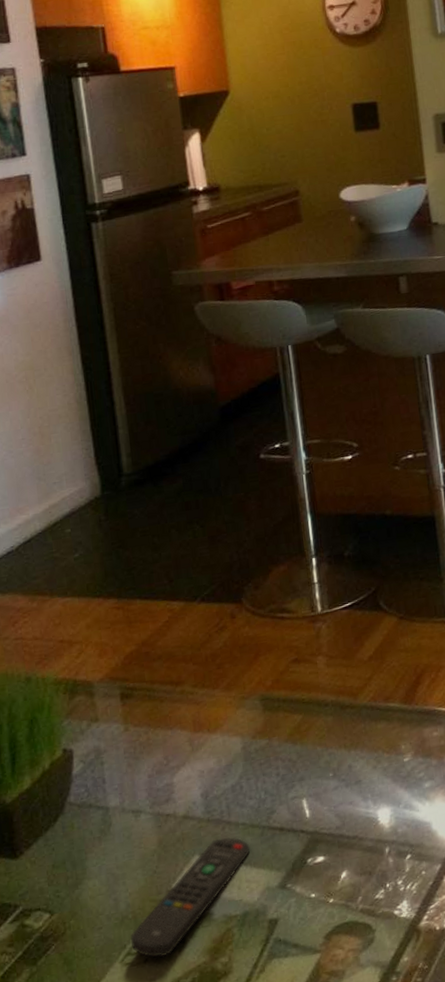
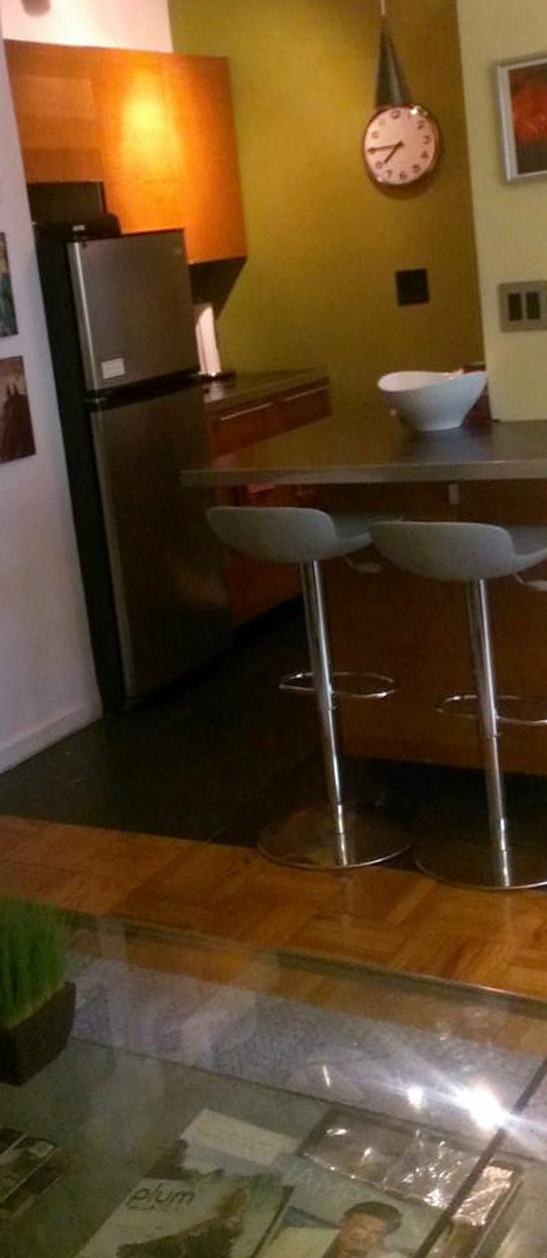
remote control: present [131,837,251,957] -> none [137,1094,265,1207]

